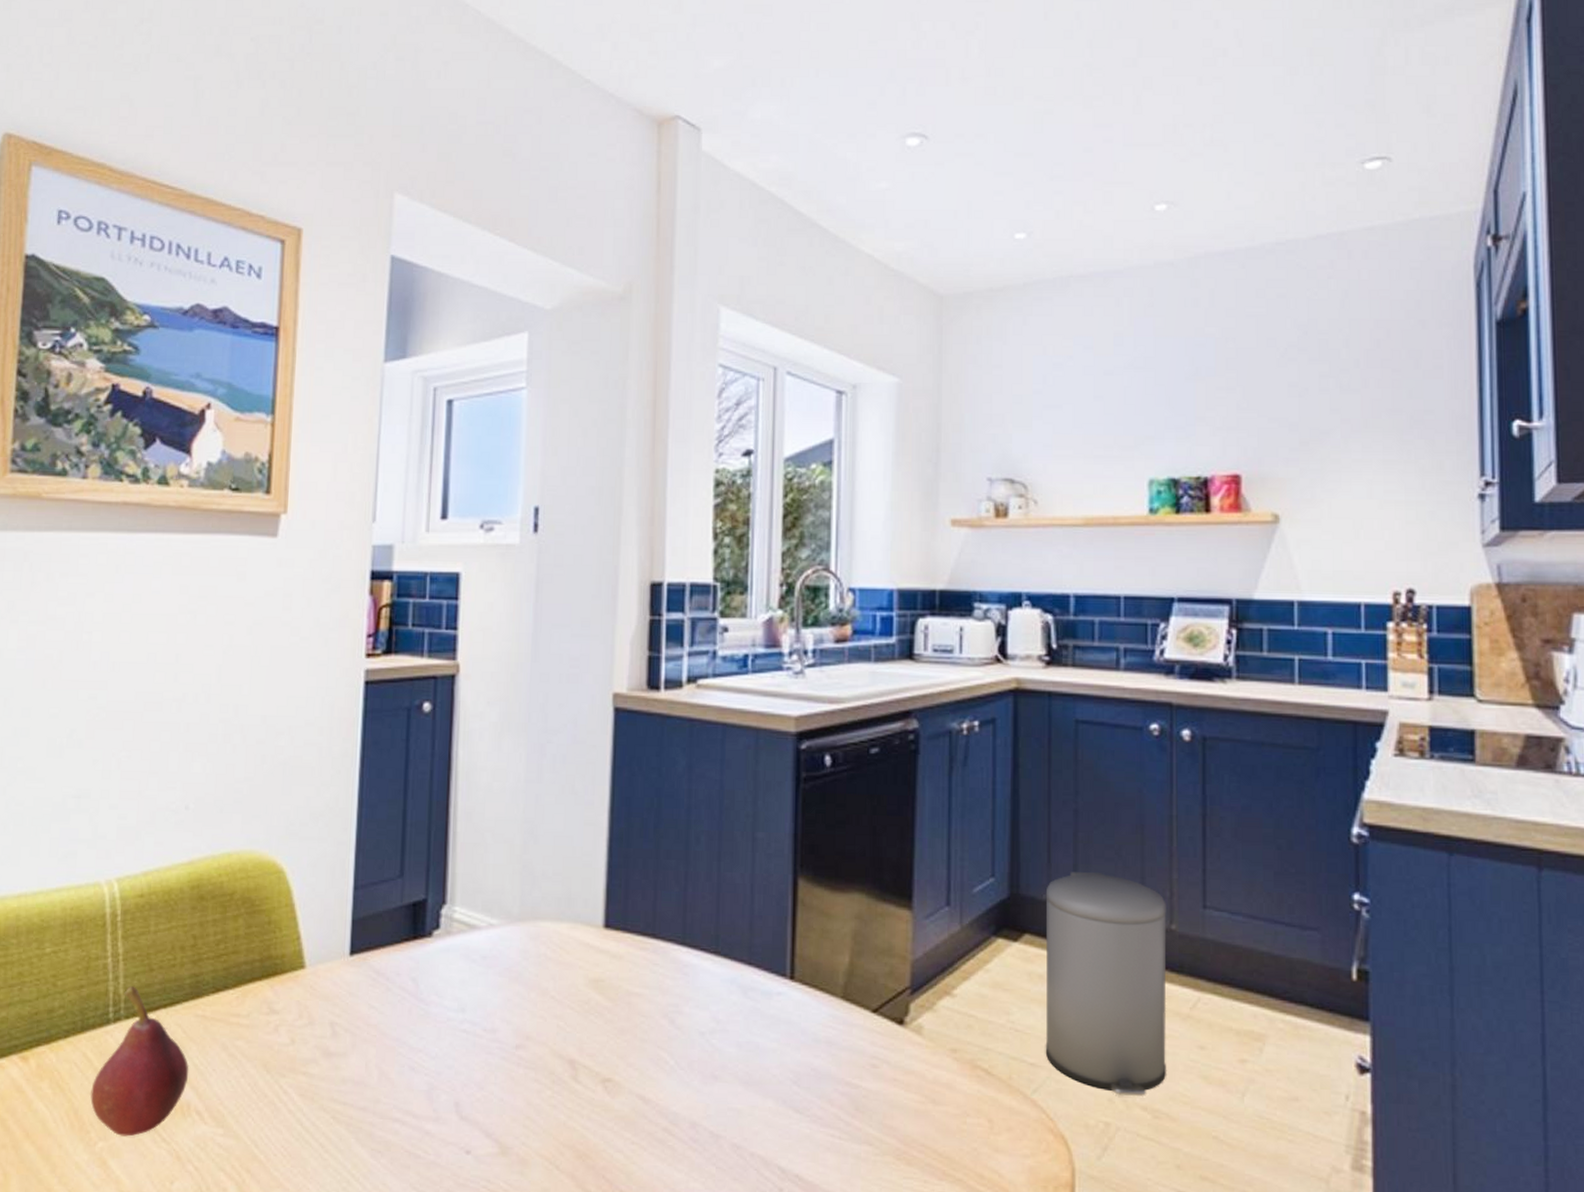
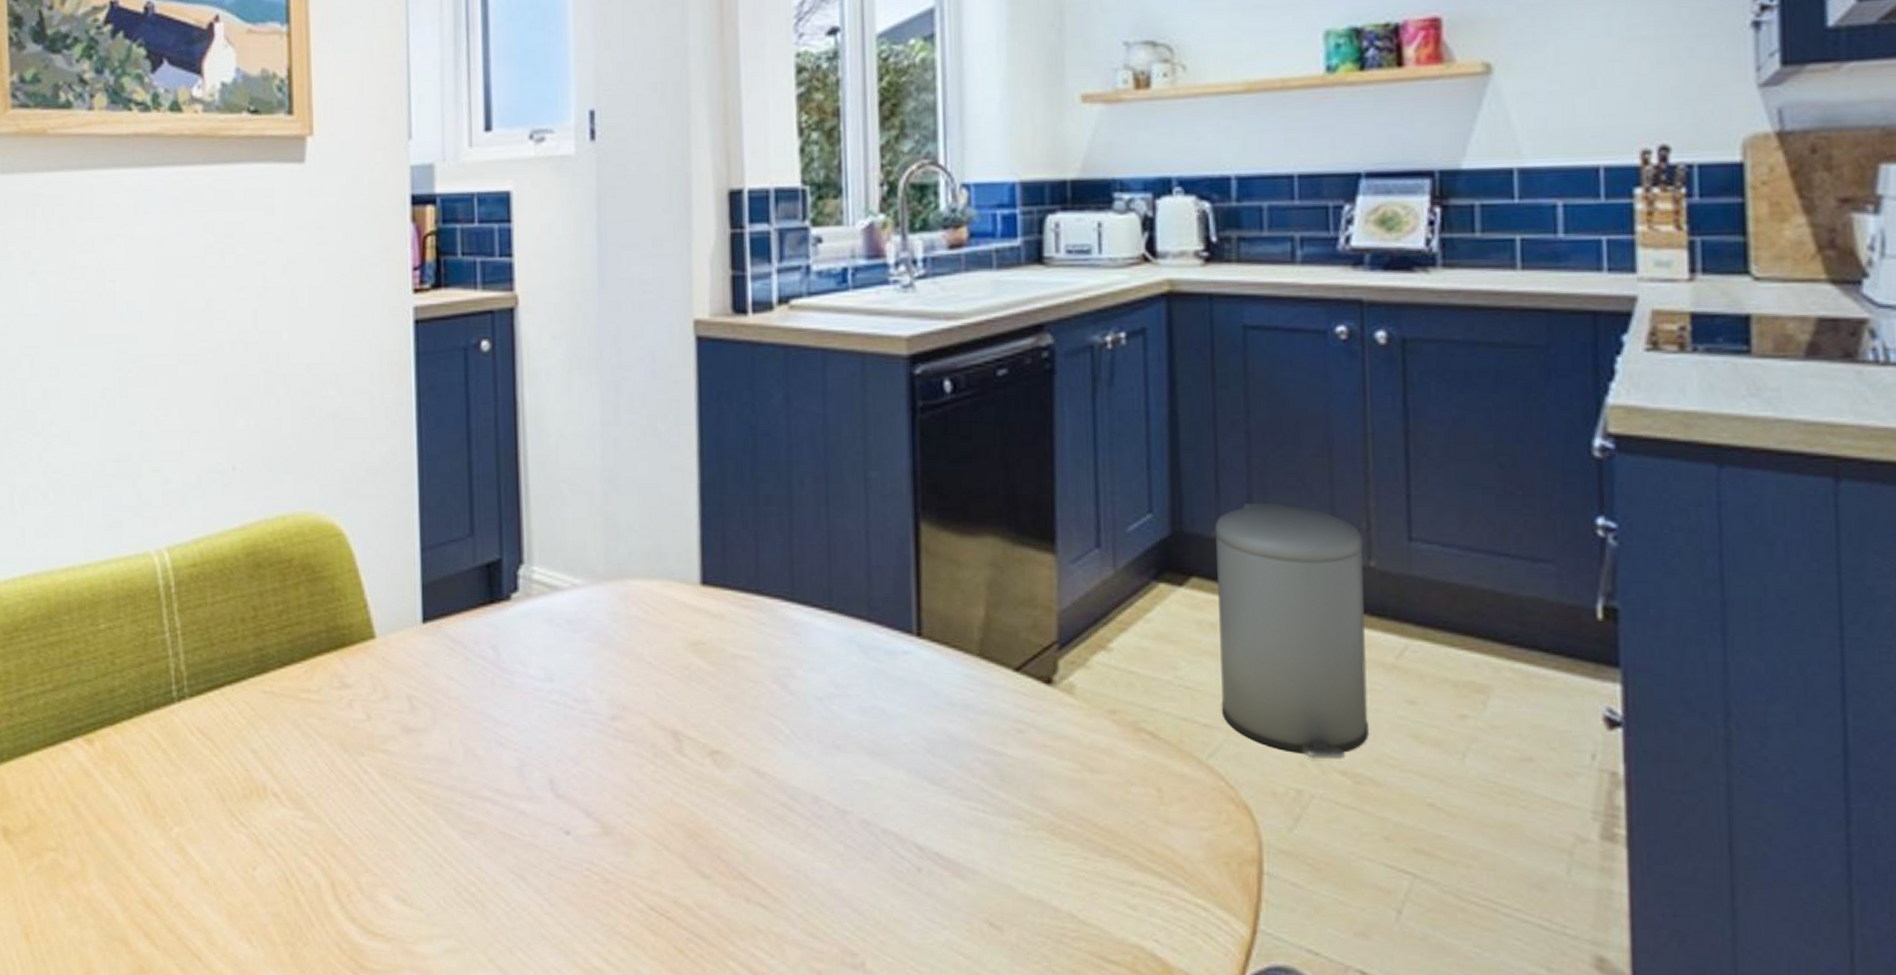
fruit: present [90,985,190,1137] -> none [161,661,262,821]

